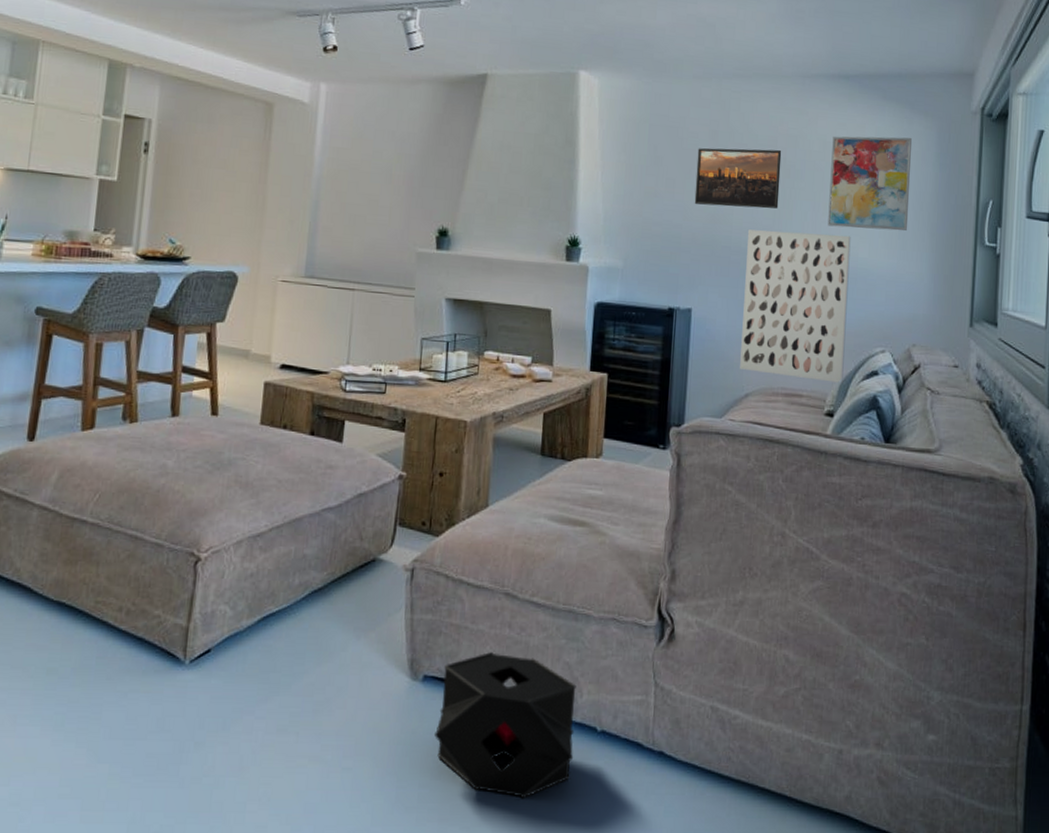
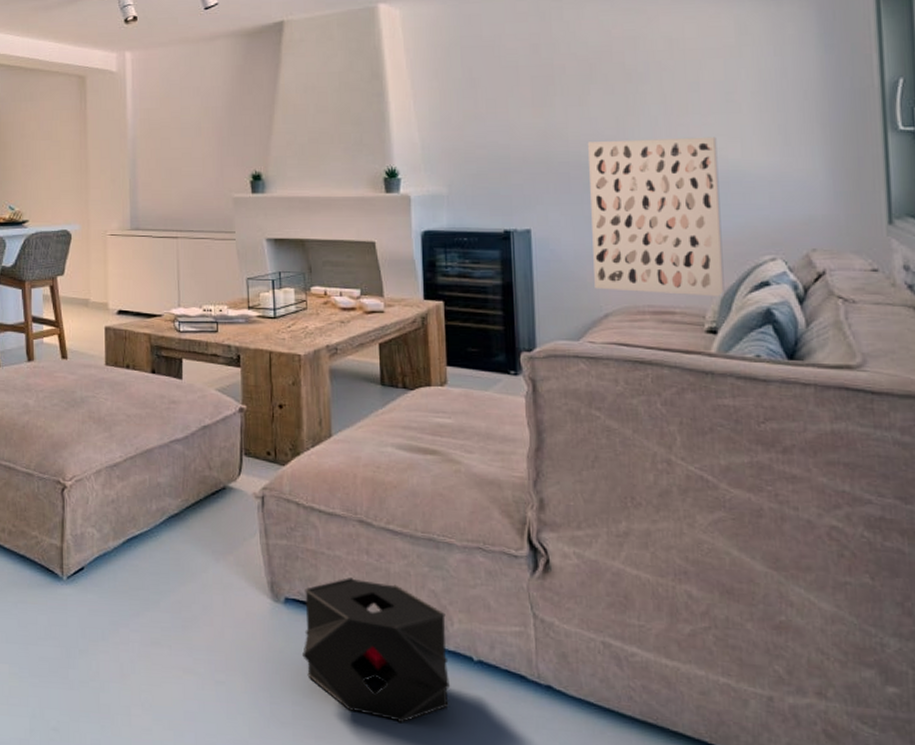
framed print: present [694,148,782,209] -> none [518,54,622,122]
wall art: present [828,136,912,231] -> none [680,20,790,129]

